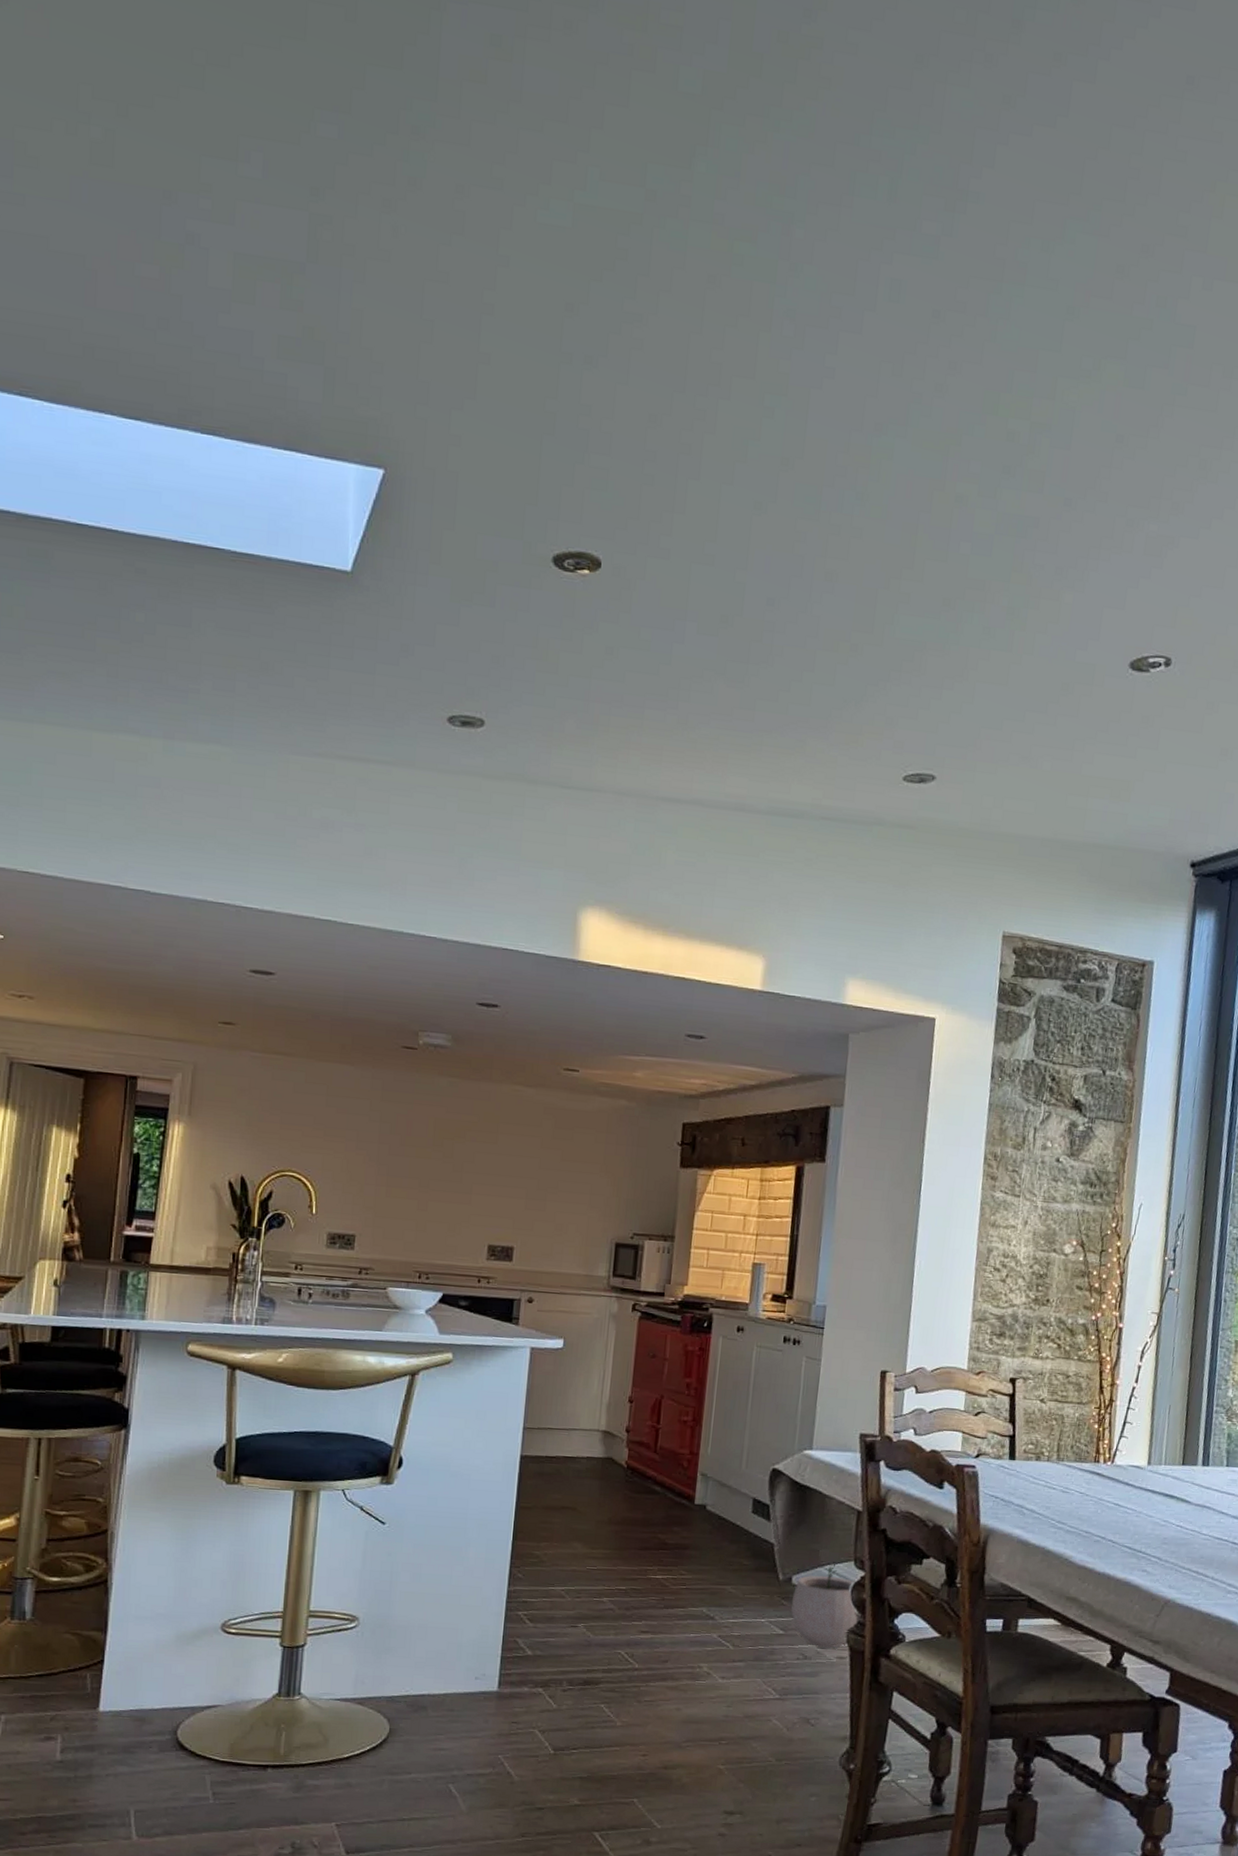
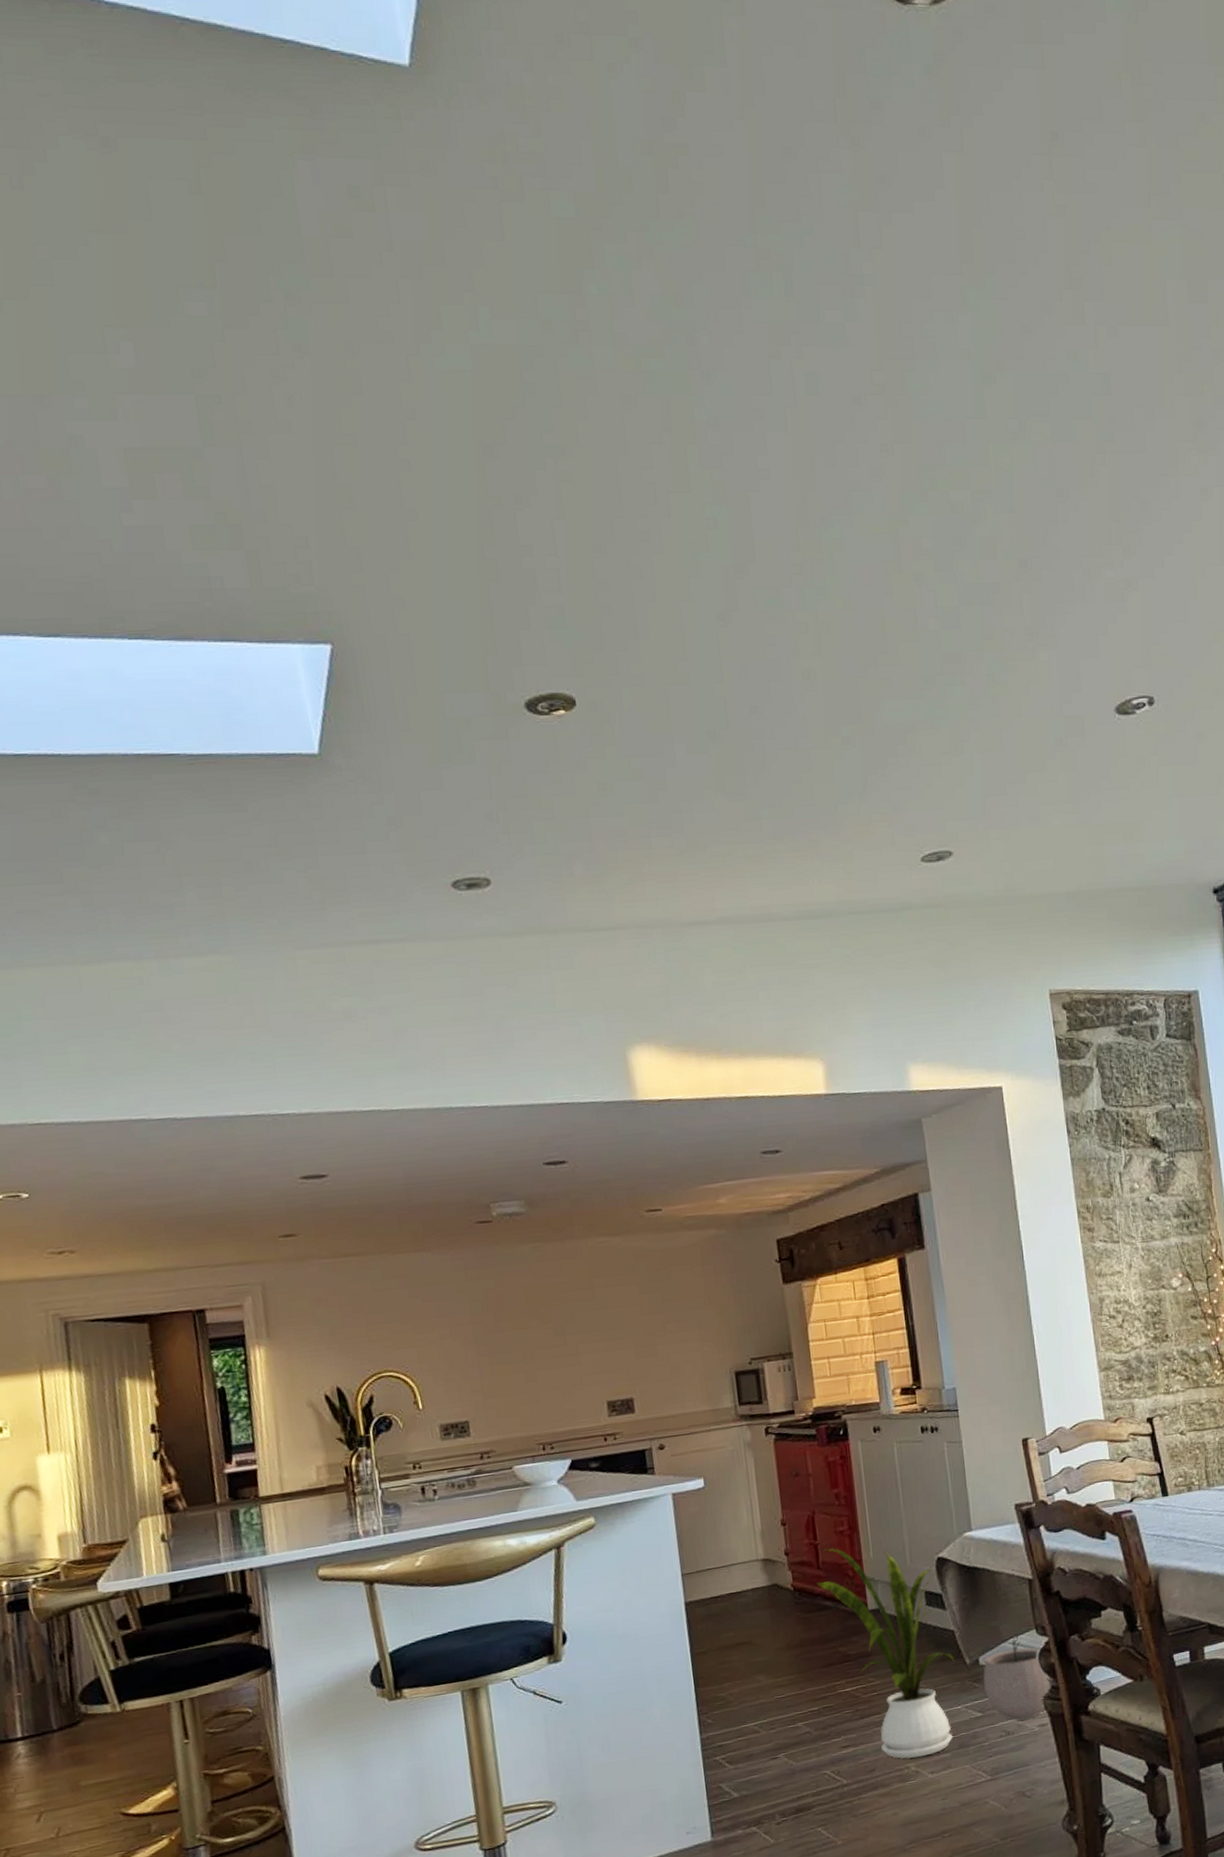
house plant: none [650,1434,770,1660] -> present [816,1548,955,1759]

